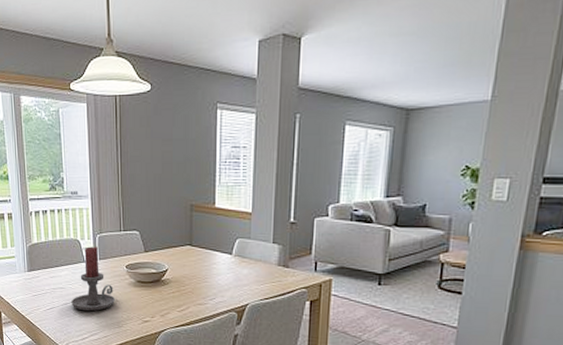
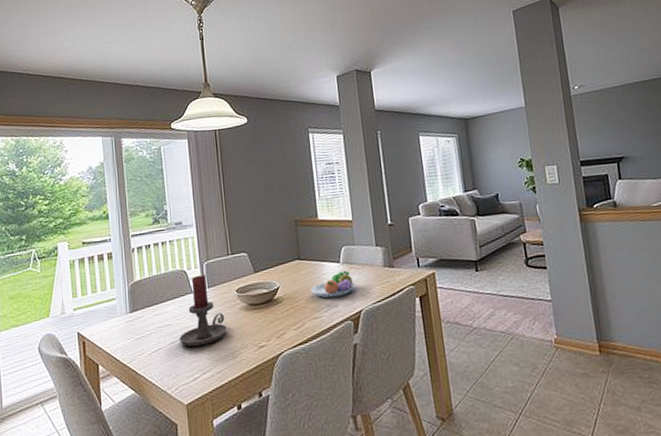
fruit bowl: none [199,263,245,288] -> present [311,271,356,298]

